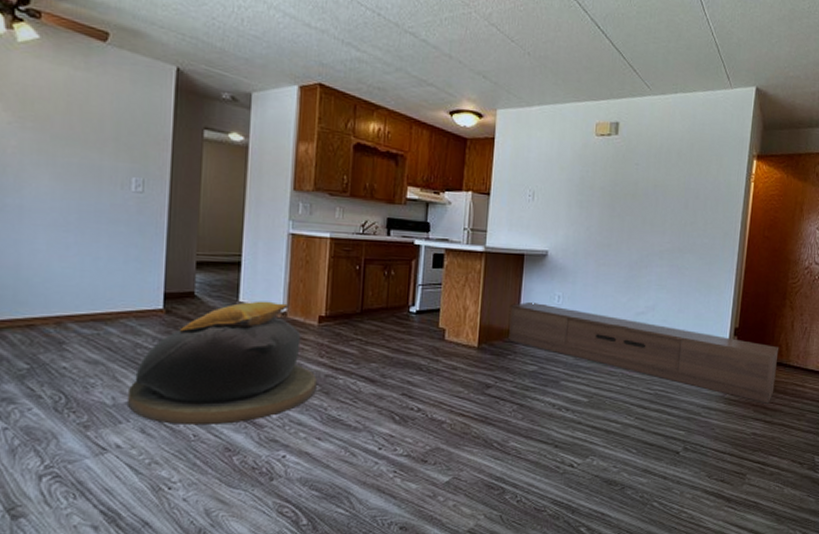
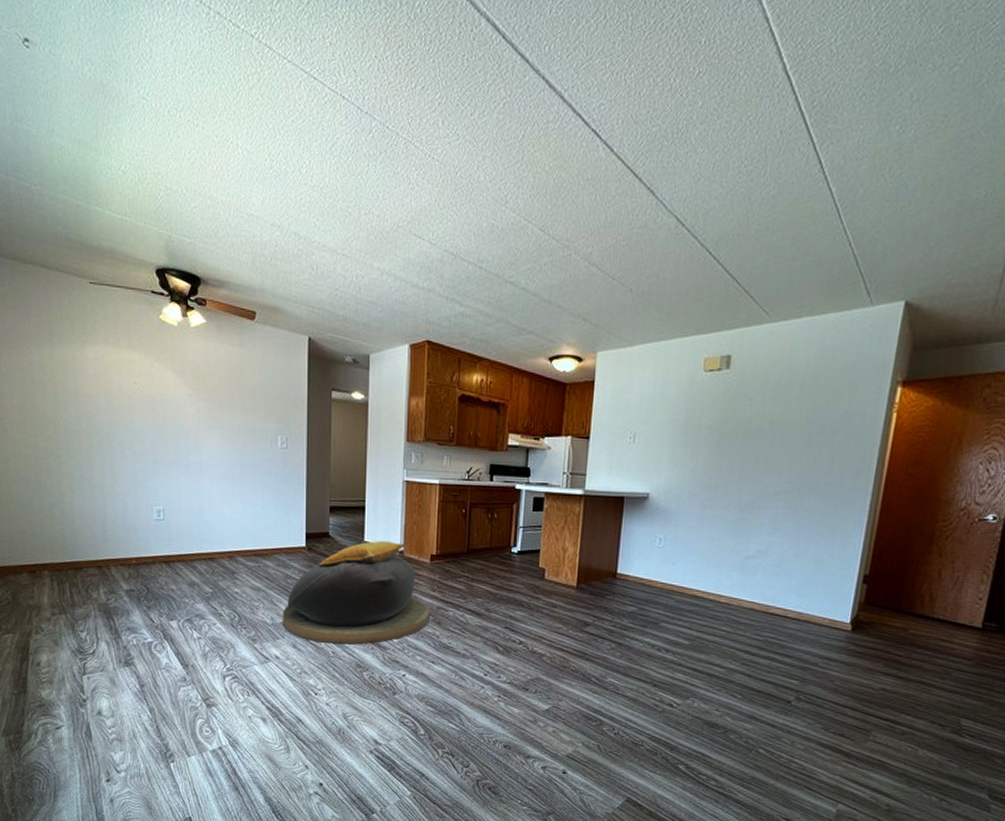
tv stand: present [508,302,779,404] -> none [607,545,921,658]

